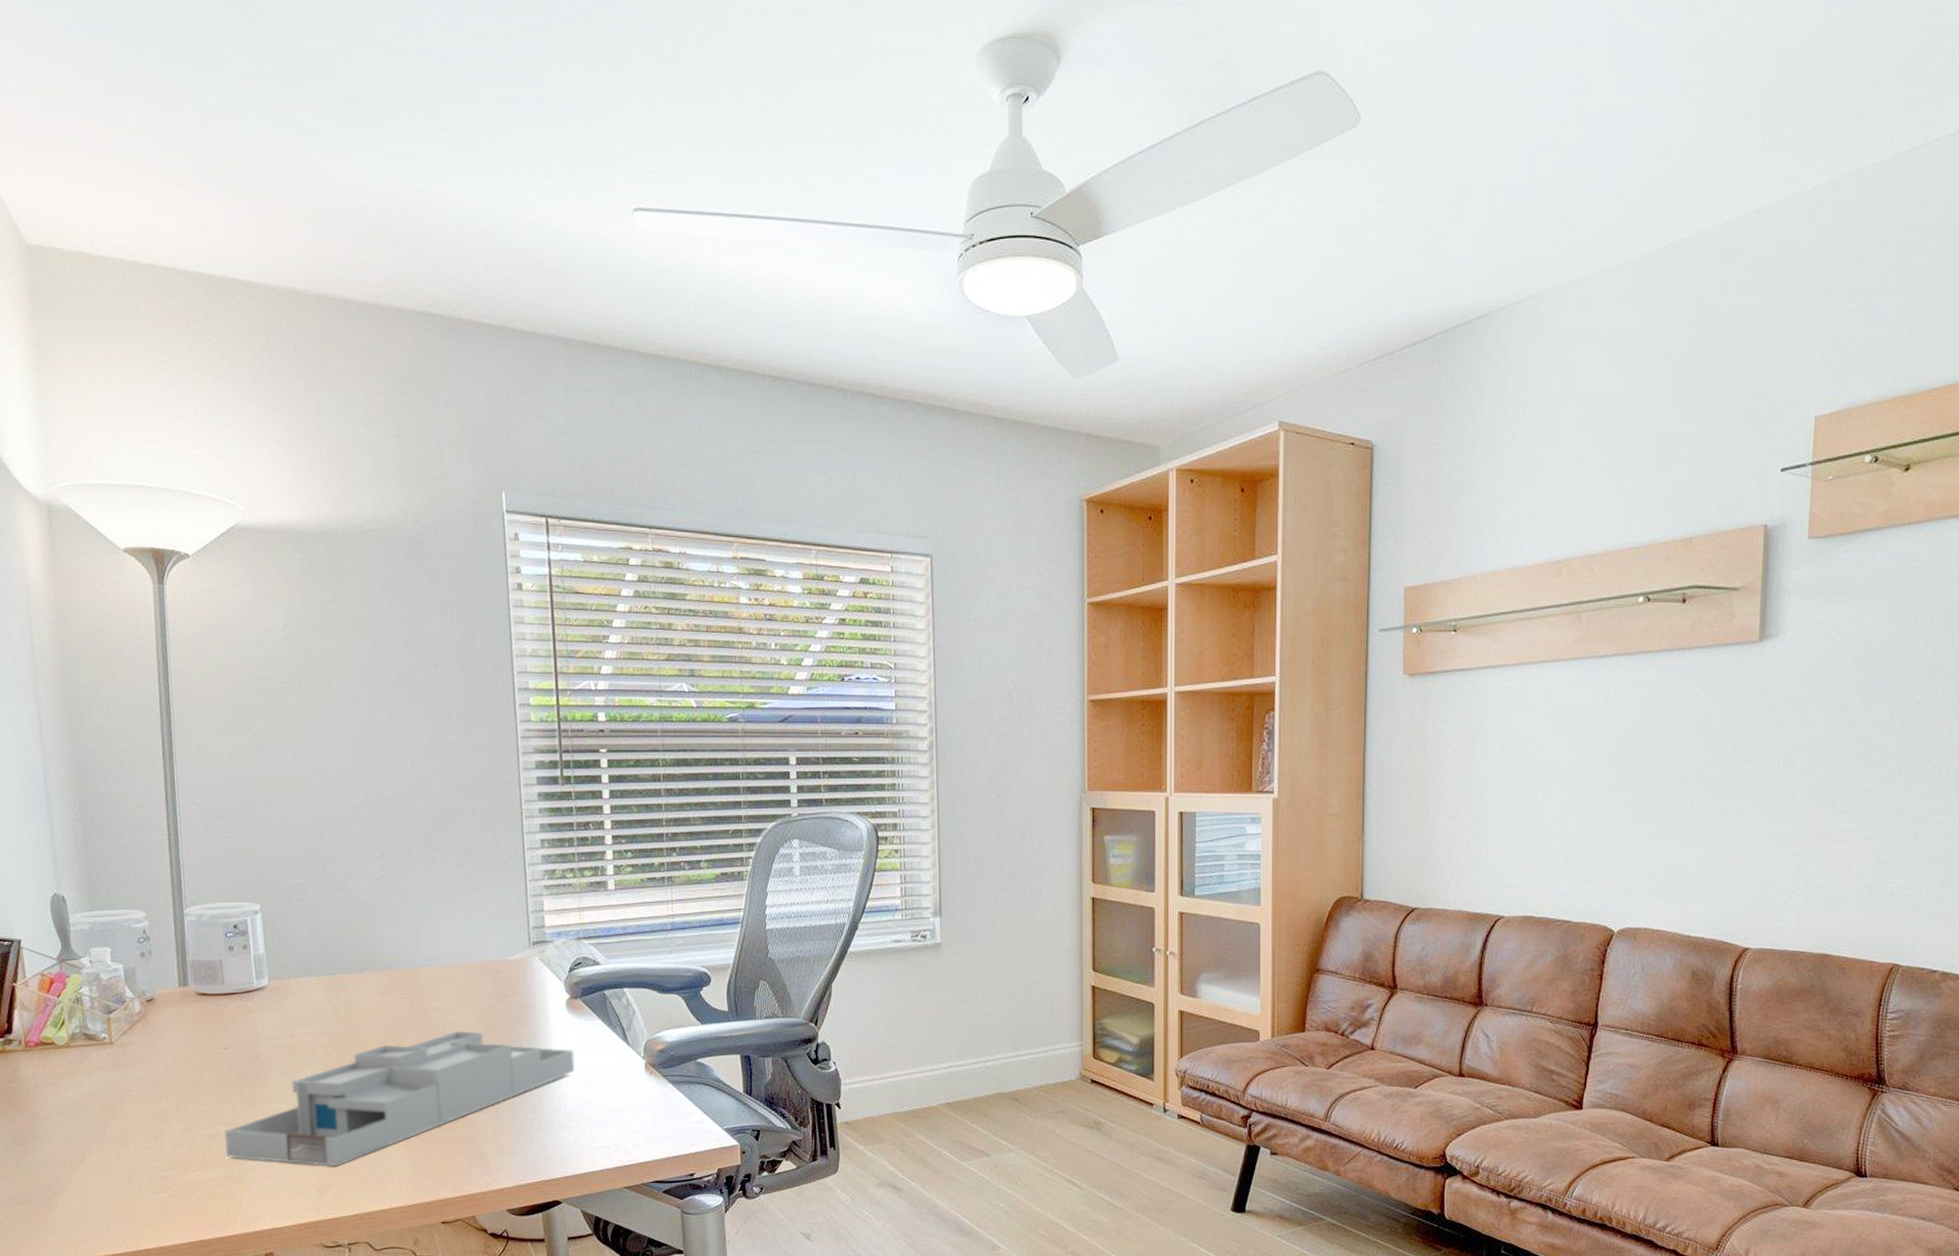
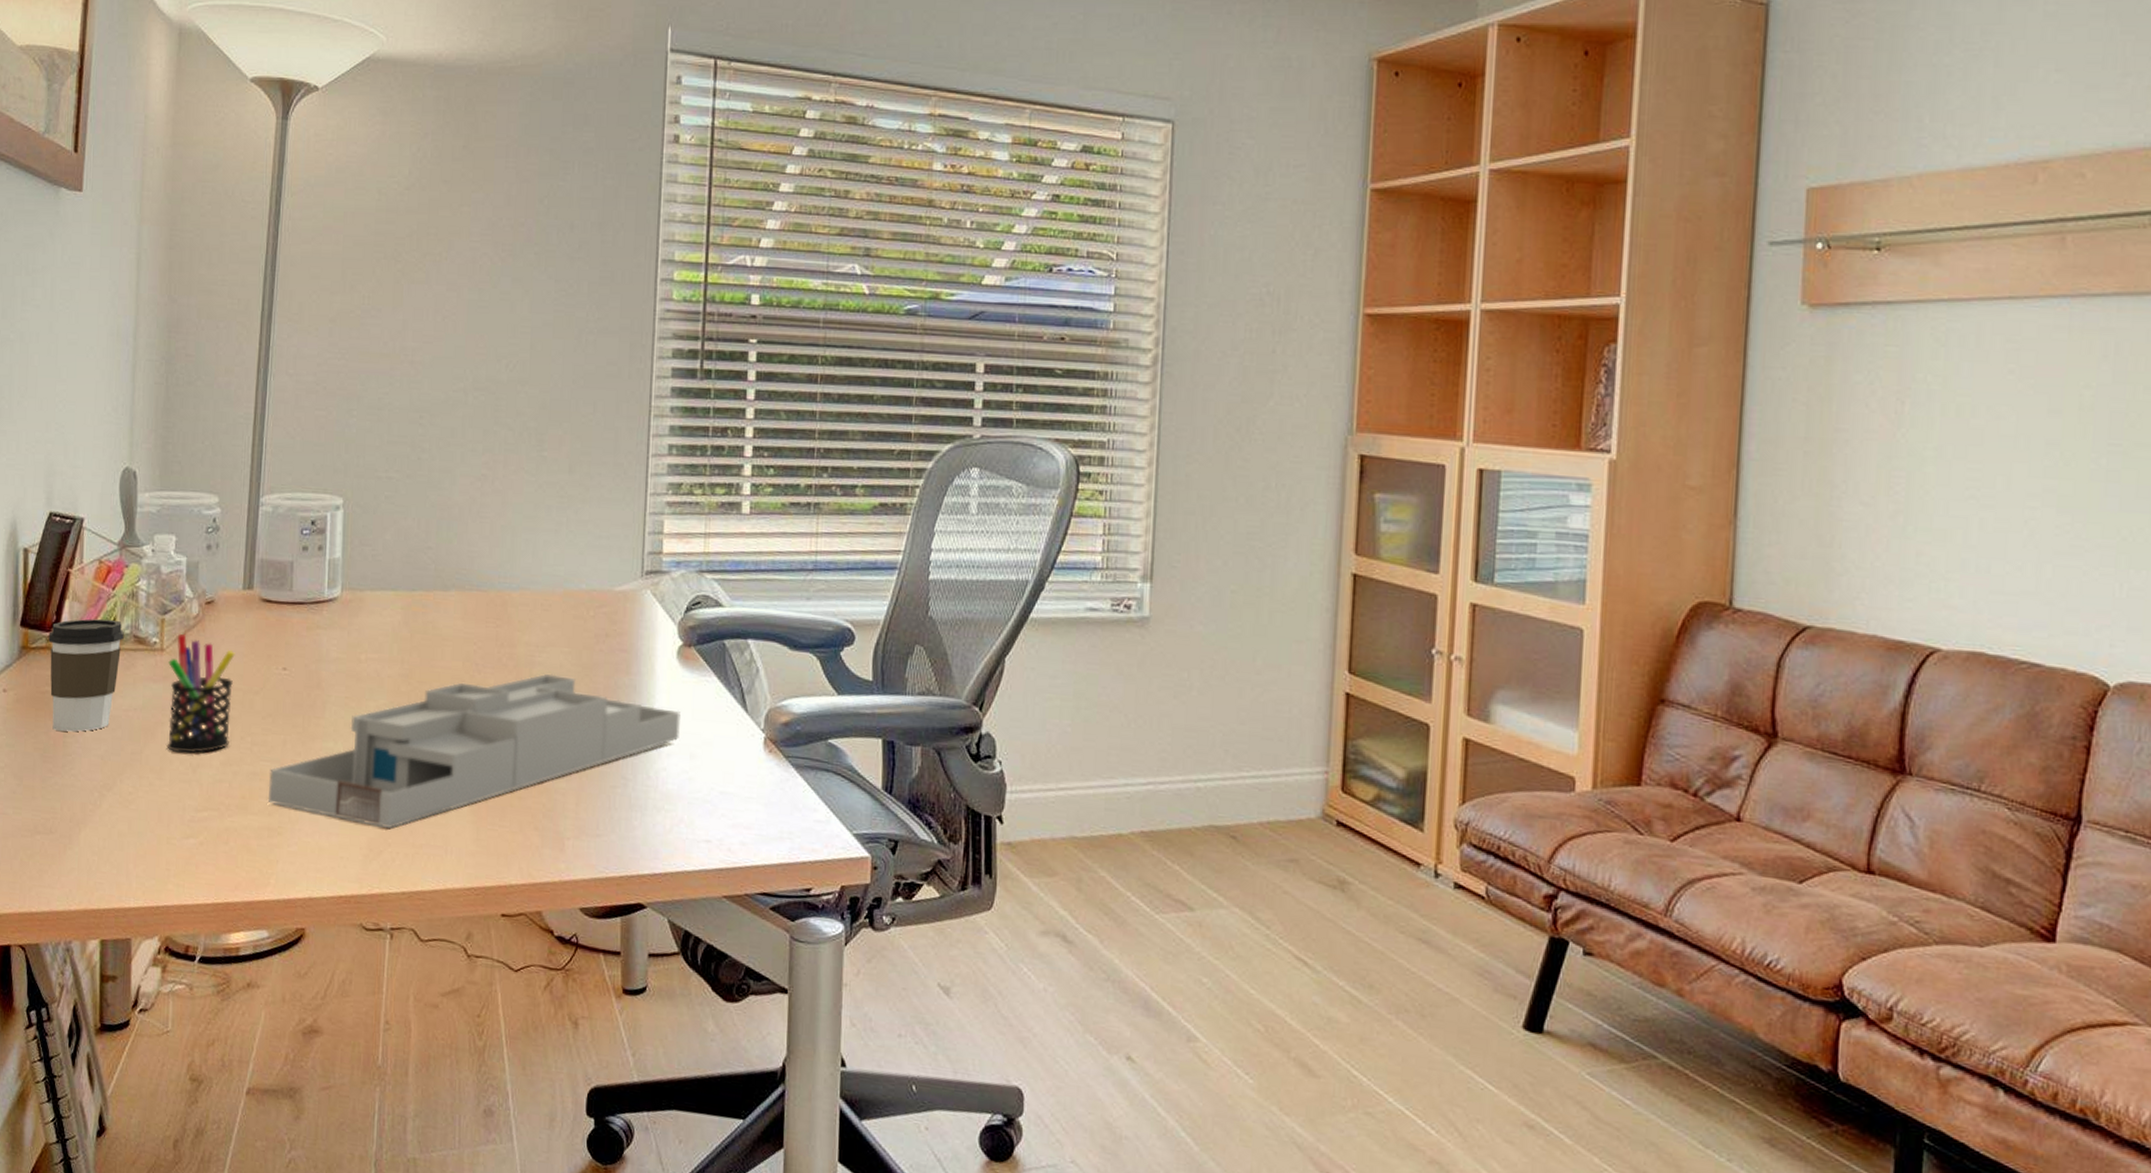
coffee cup: none [3,1022,75,1118] -> present [48,618,124,732]
pen holder: none [119,1028,186,1125] -> present [166,633,235,753]

